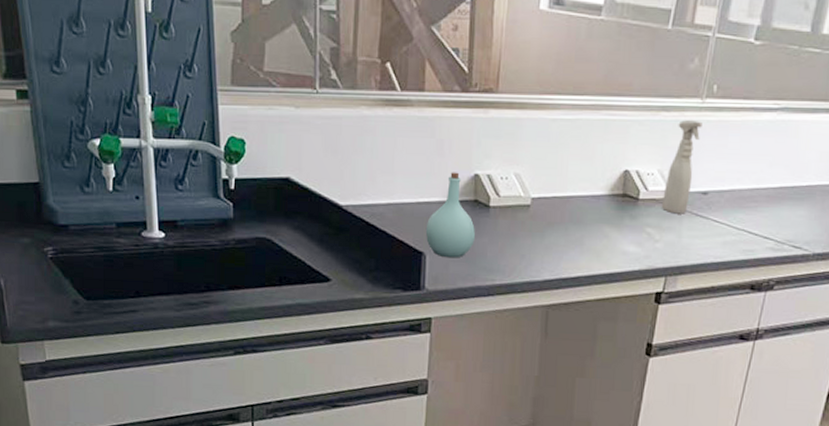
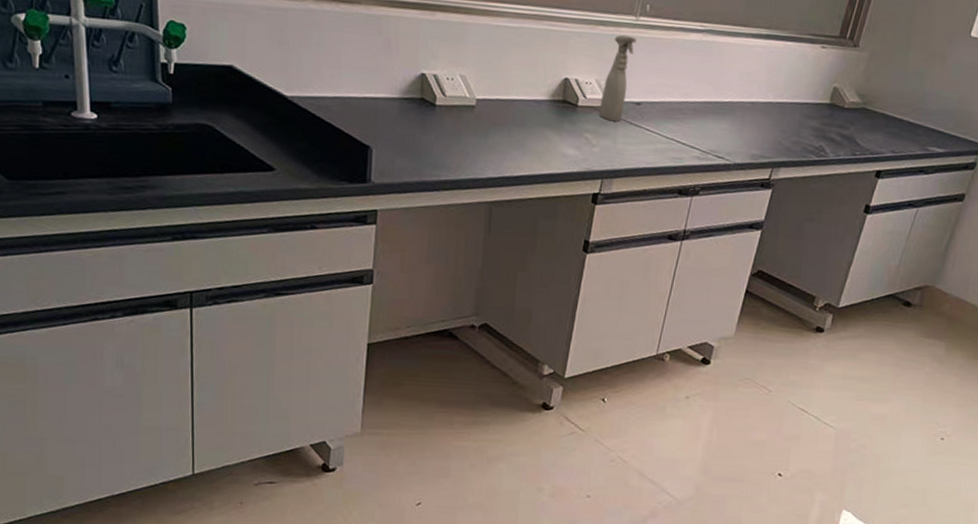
bottle: present [425,172,475,258] -> none [372,70,421,154]

